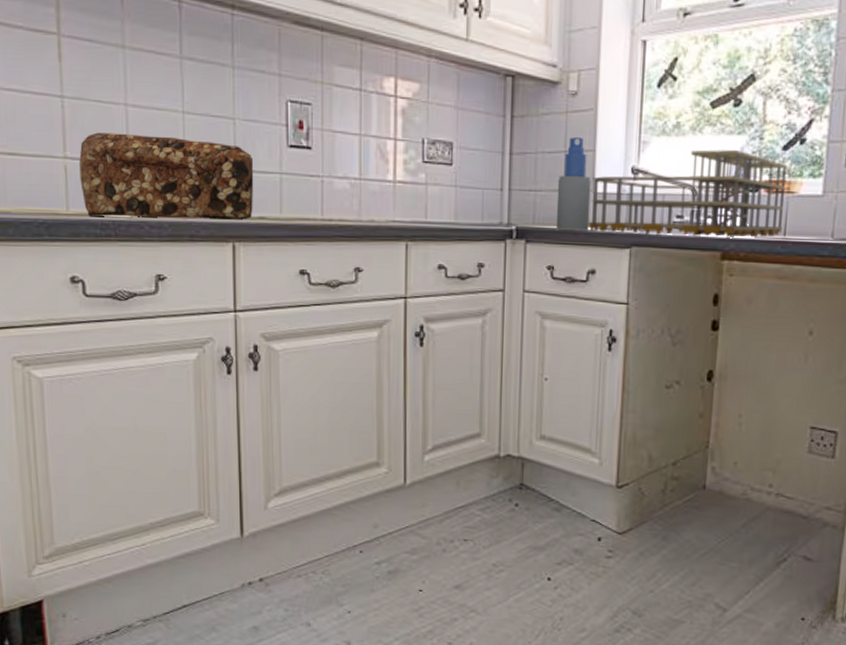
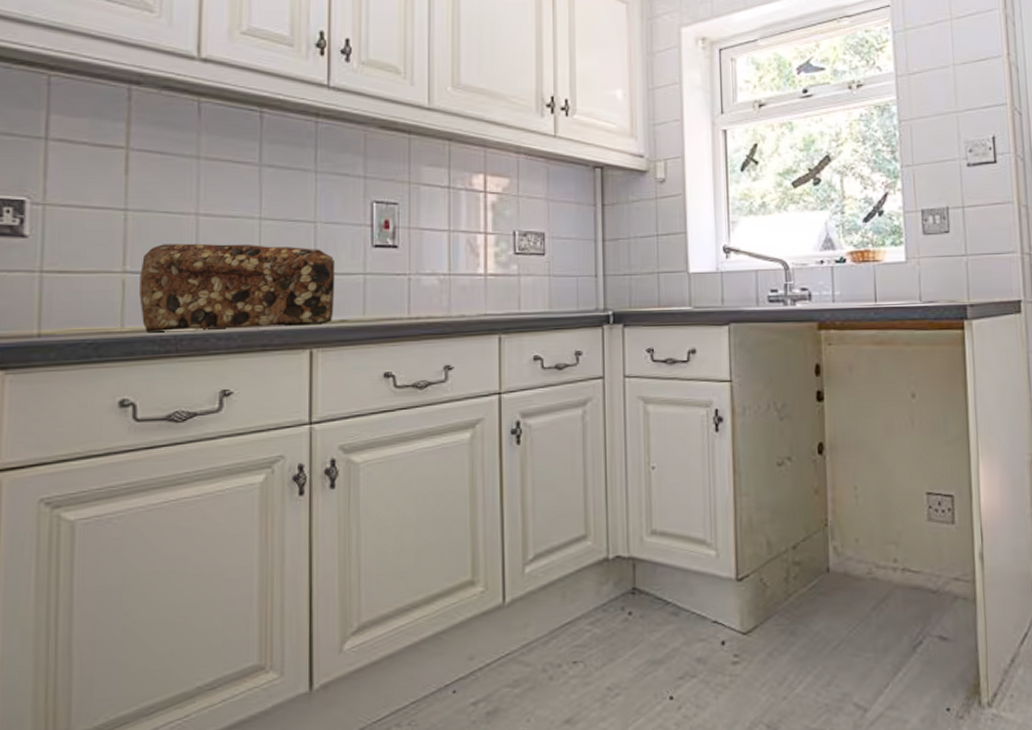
spray bottle: present [556,137,591,231] -> none [651,221,686,311]
dish rack: present [588,149,787,238] -> none [685,224,873,311]

